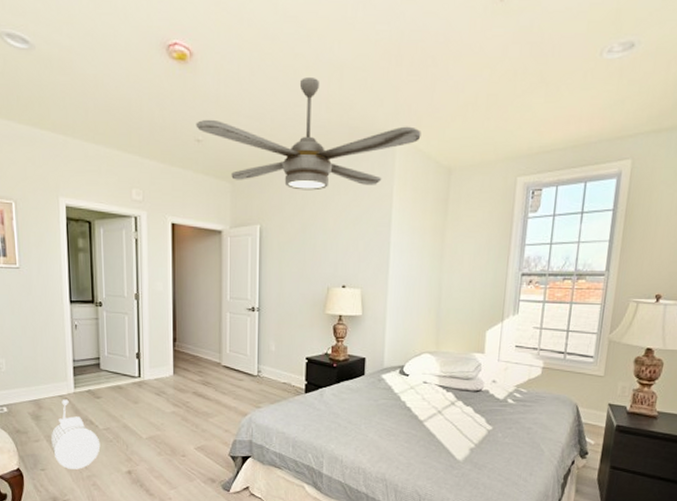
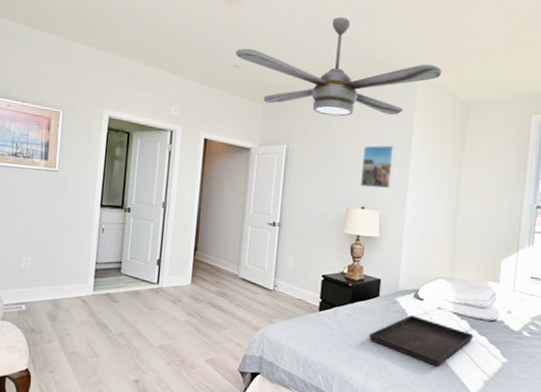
laundry hamper: present [50,399,101,470] -> none [63,301,112,375]
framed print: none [340,219,375,265] -> present [360,145,395,189]
serving tray: none [356,390,460,438] -> present [369,314,474,367]

